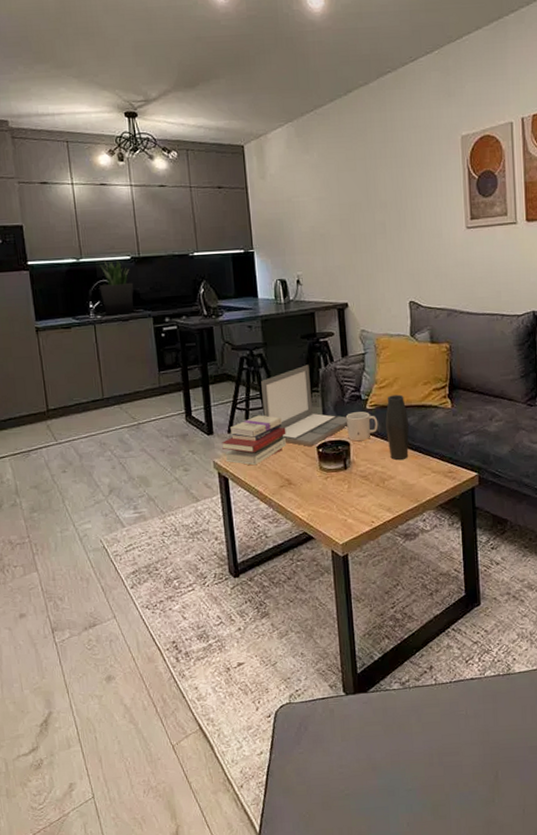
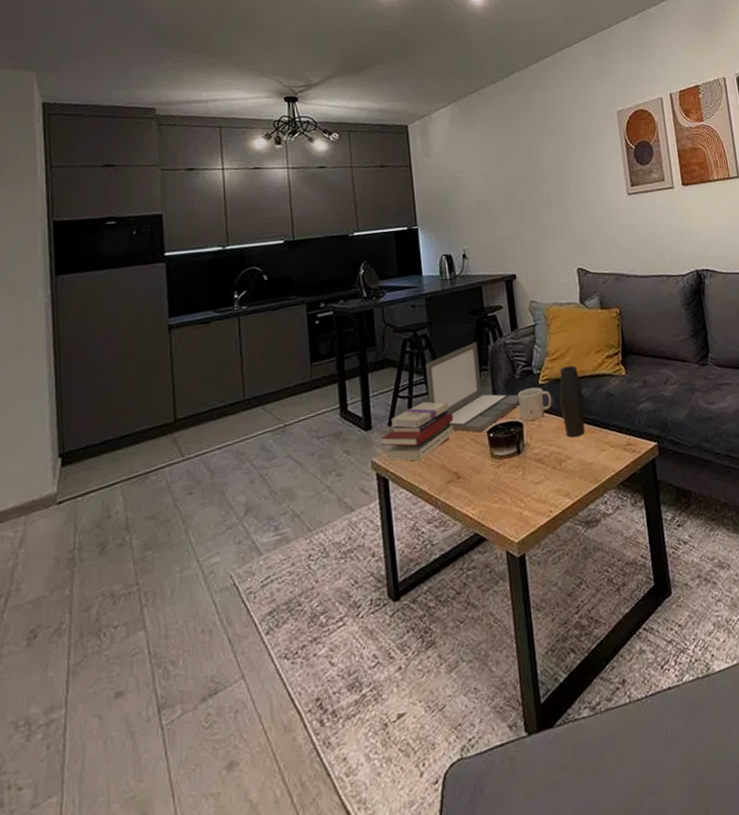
planter: present [99,259,134,316] -> none [247,245,286,306]

